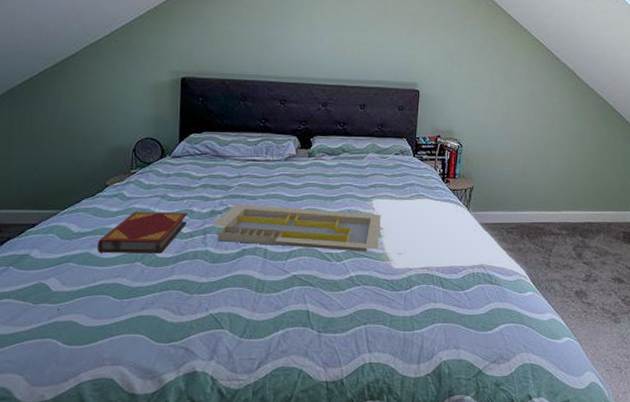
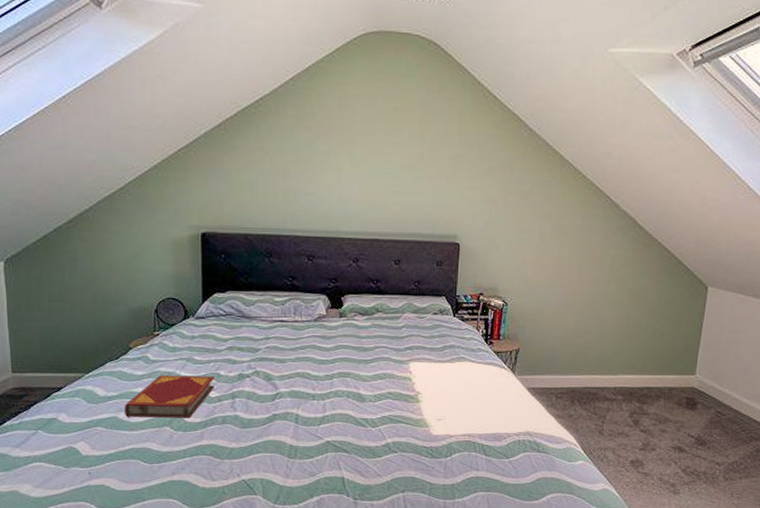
serving tray: present [211,203,381,252] -> none [239,367,419,418]

